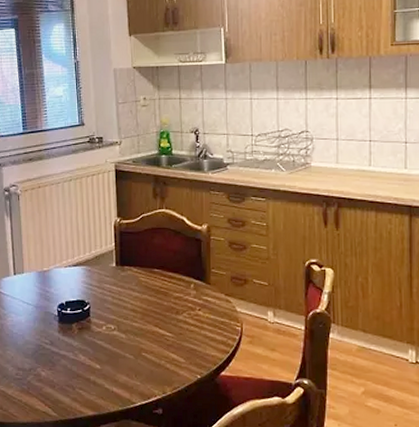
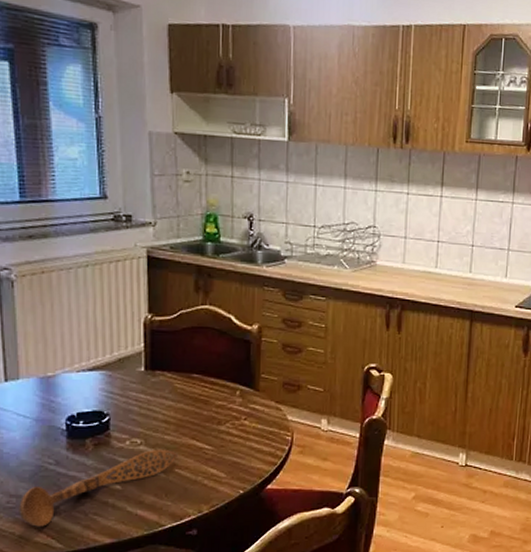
wooden spoon: none [24,334,144,397] -> present [19,449,177,527]

